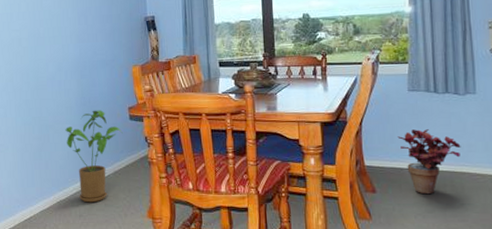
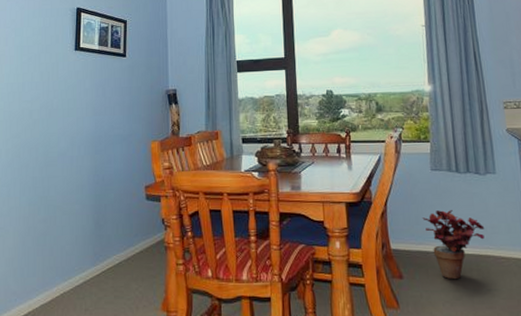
house plant: present [65,110,123,203] -> none [74,189,138,294]

